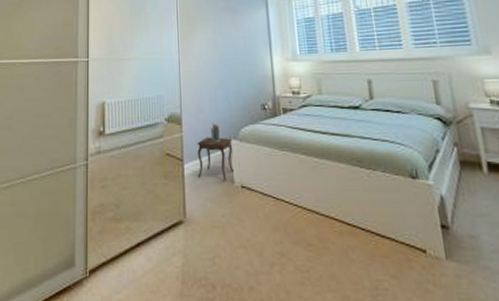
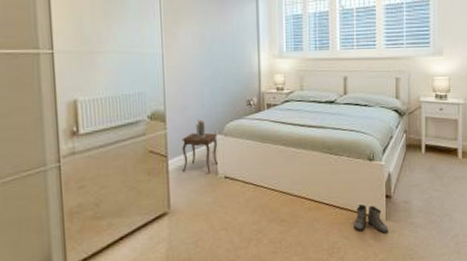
boots: none [401,234,452,277] -> present [353,204,388,234]

